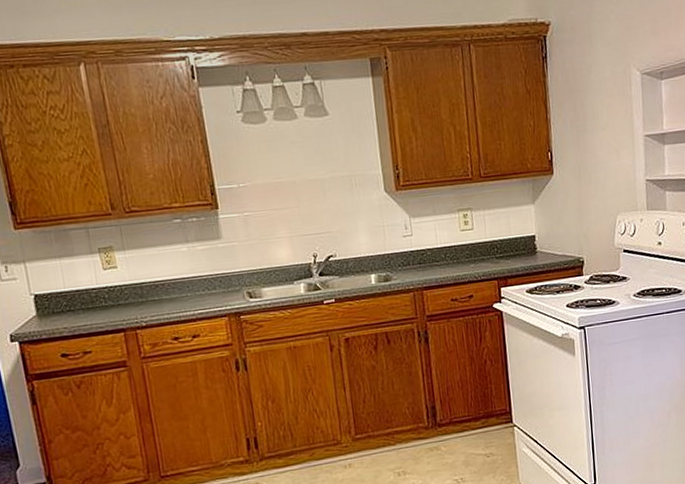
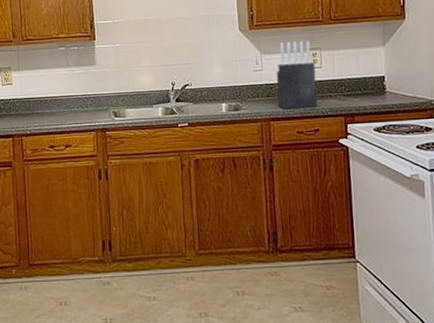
knife block: none [426,201,470,276] -> present [276,41,318,109]

